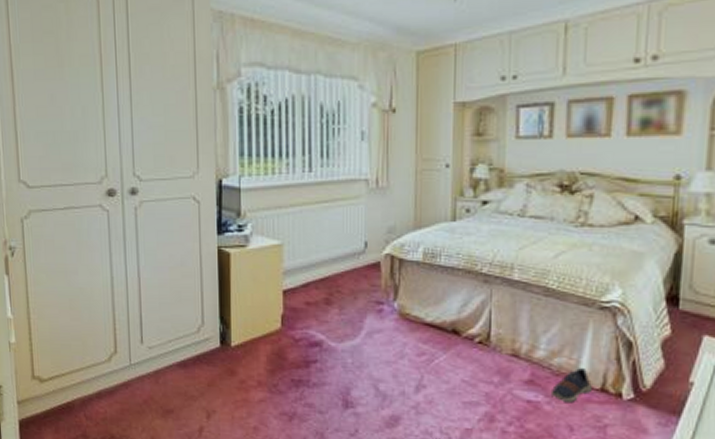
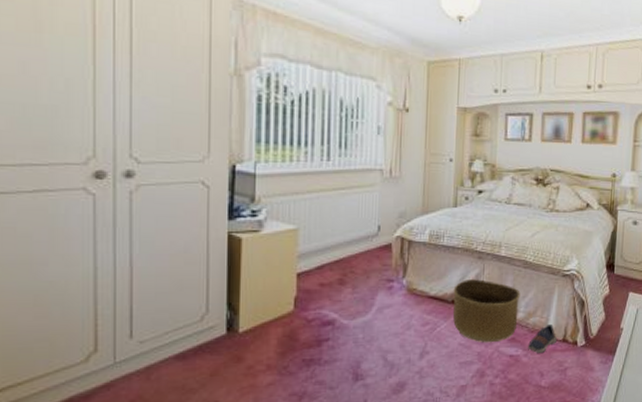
basket: none [453,306,540,384] -> present [453,279,521,343]

